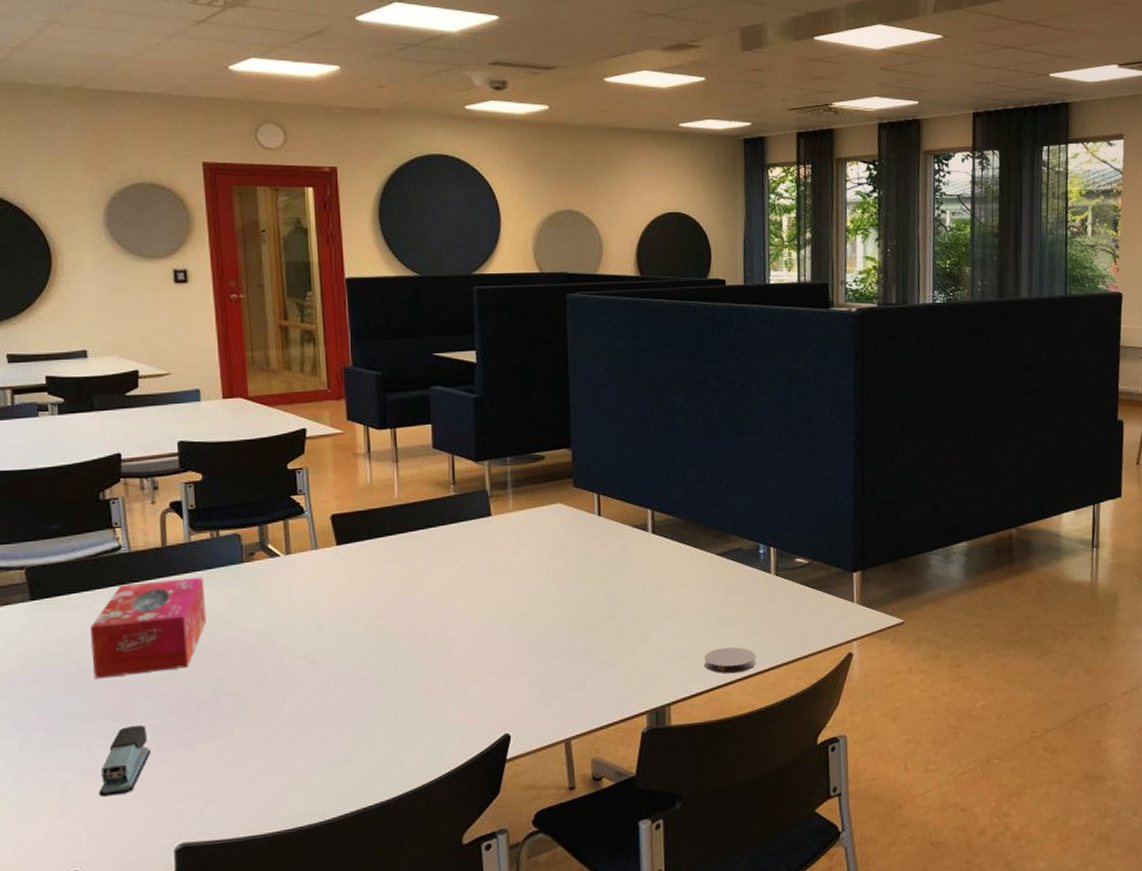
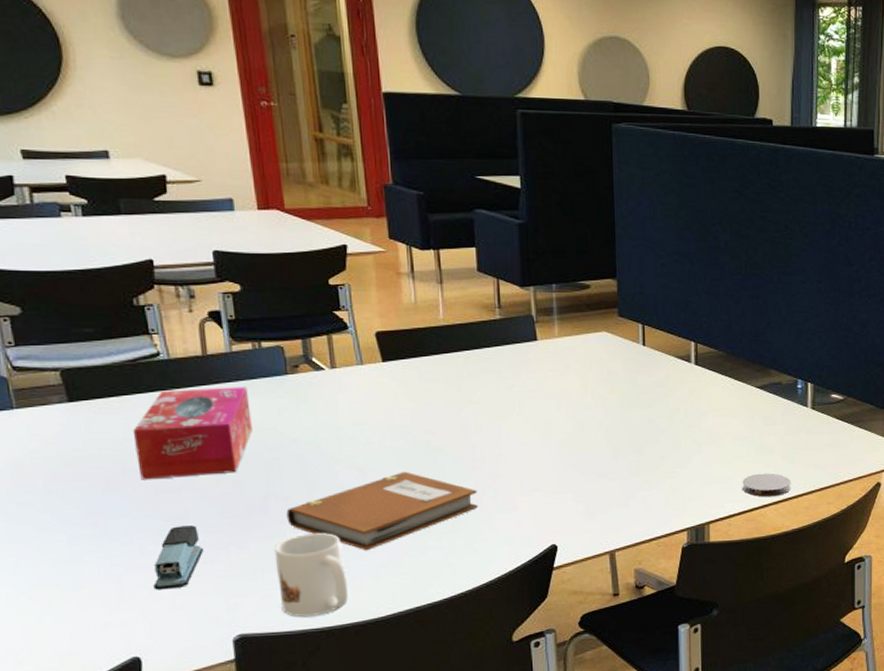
mug: none [221,728,293,822] -> present [274,532,348,617]
notebook: none [235,660,429,748] -> present [286,471,478,551]

